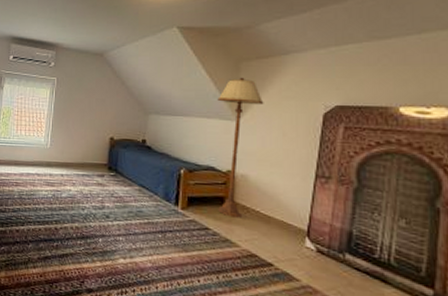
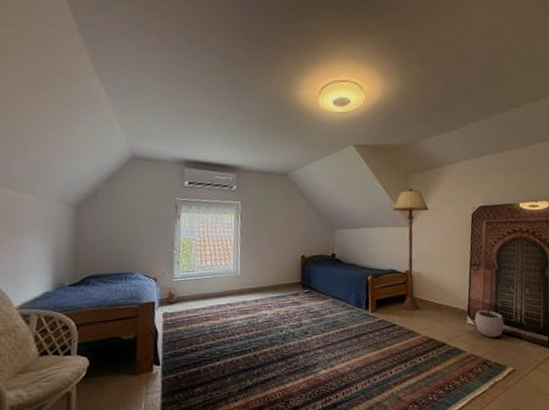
plant pot: none [316,230,361,273] -> present [474,305,505,338]

